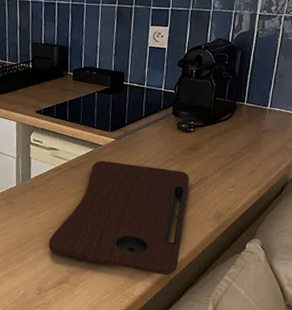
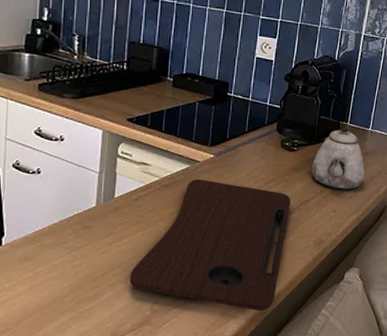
teapot: none [209,107,264,167] -> present [312,127,365,189]

